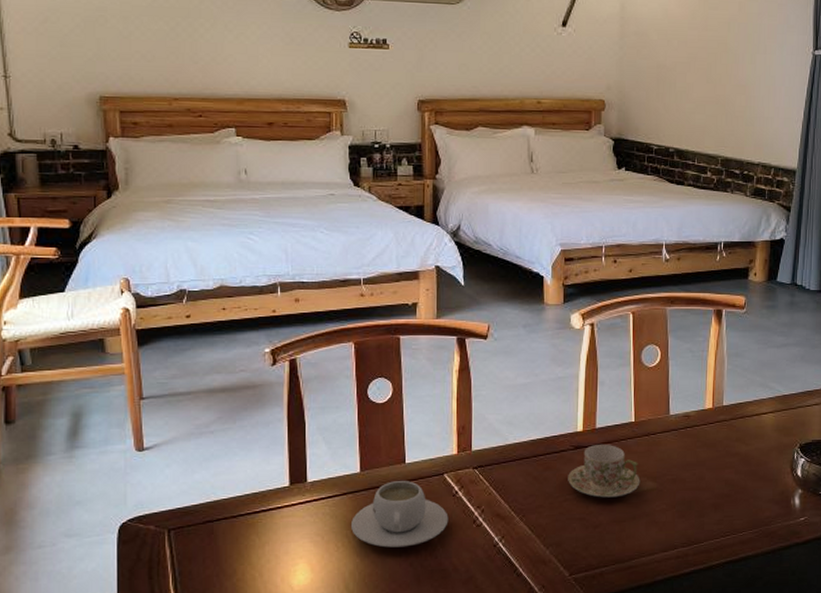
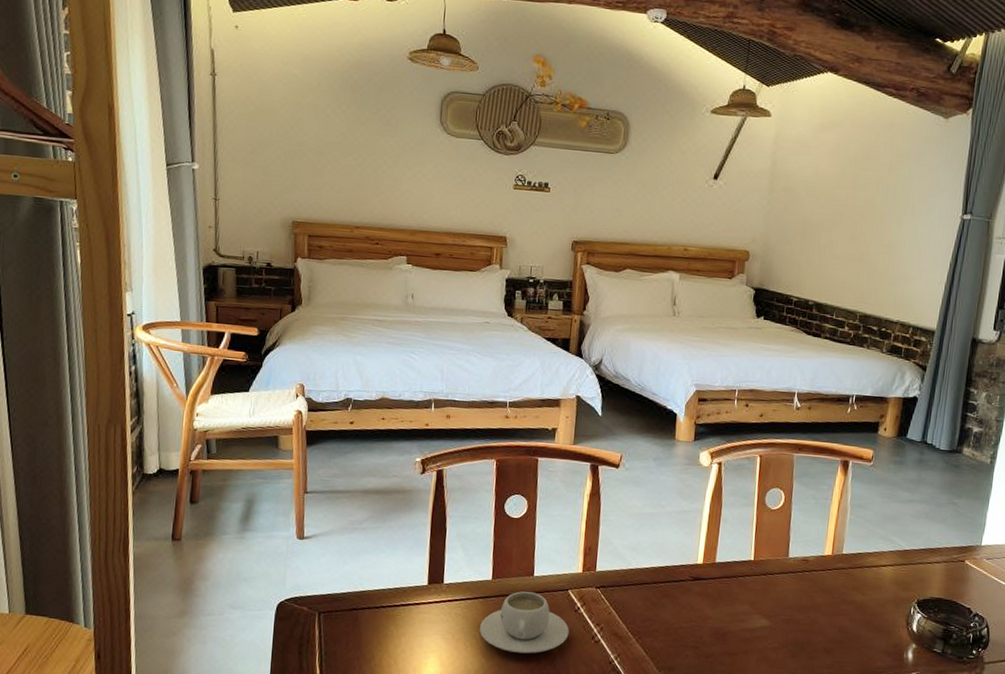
teacup: present [568,444,640,498] -> none [684,578,755,631]

